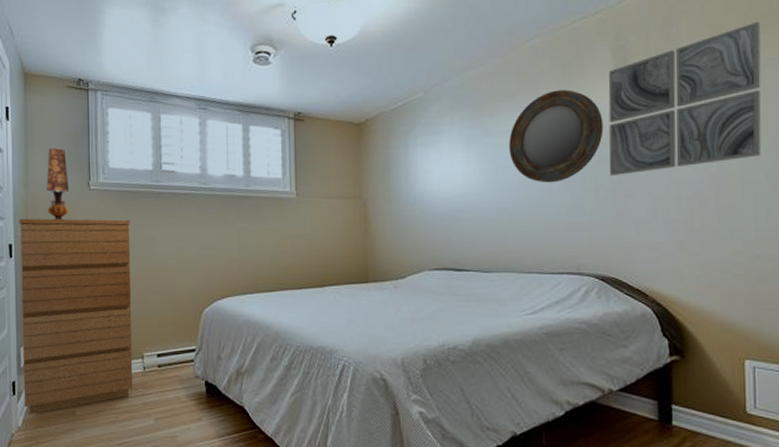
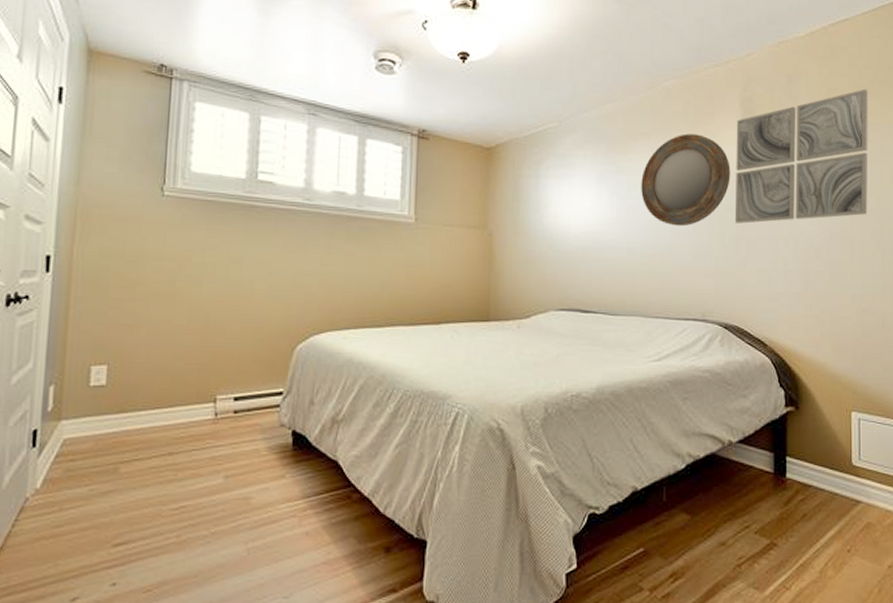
dresser: present [19,218,133,414] -> none [47,225,212,472]
table lamp: present [46,148,70,221] -> none [104,142,136,231]

